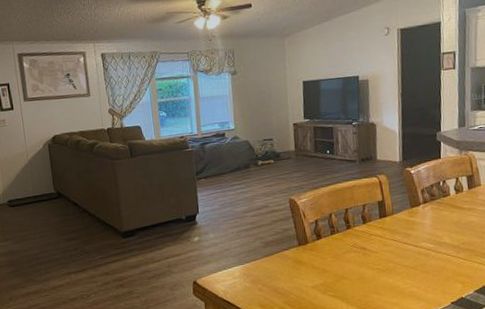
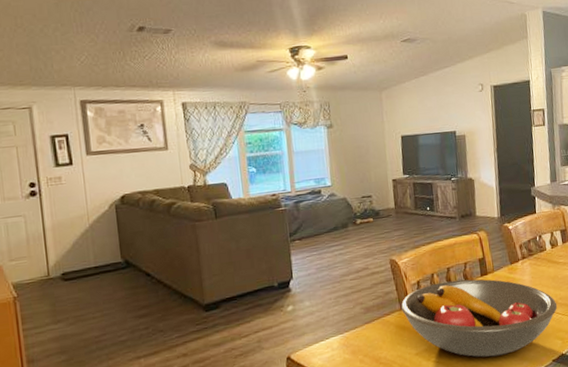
fruit bowl: none [298,220,460,295] -> present [400,279,558,358]

